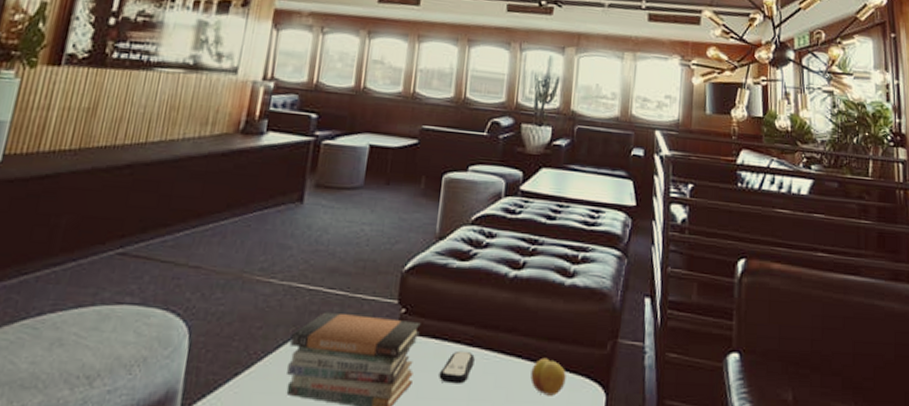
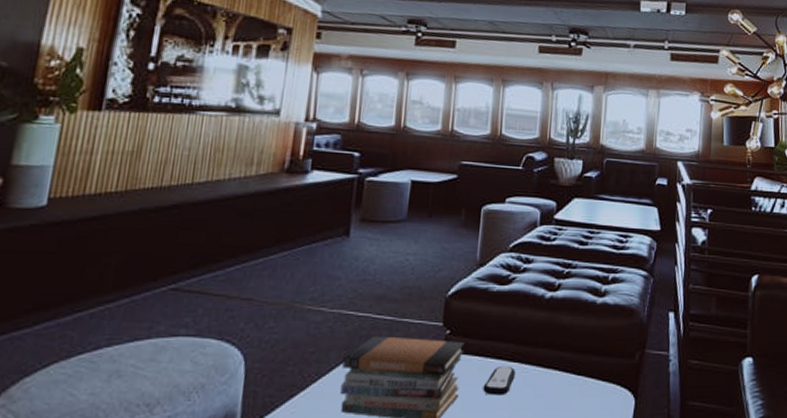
fruit: present [530,357,566,396] -> none [567,369,599,402]

